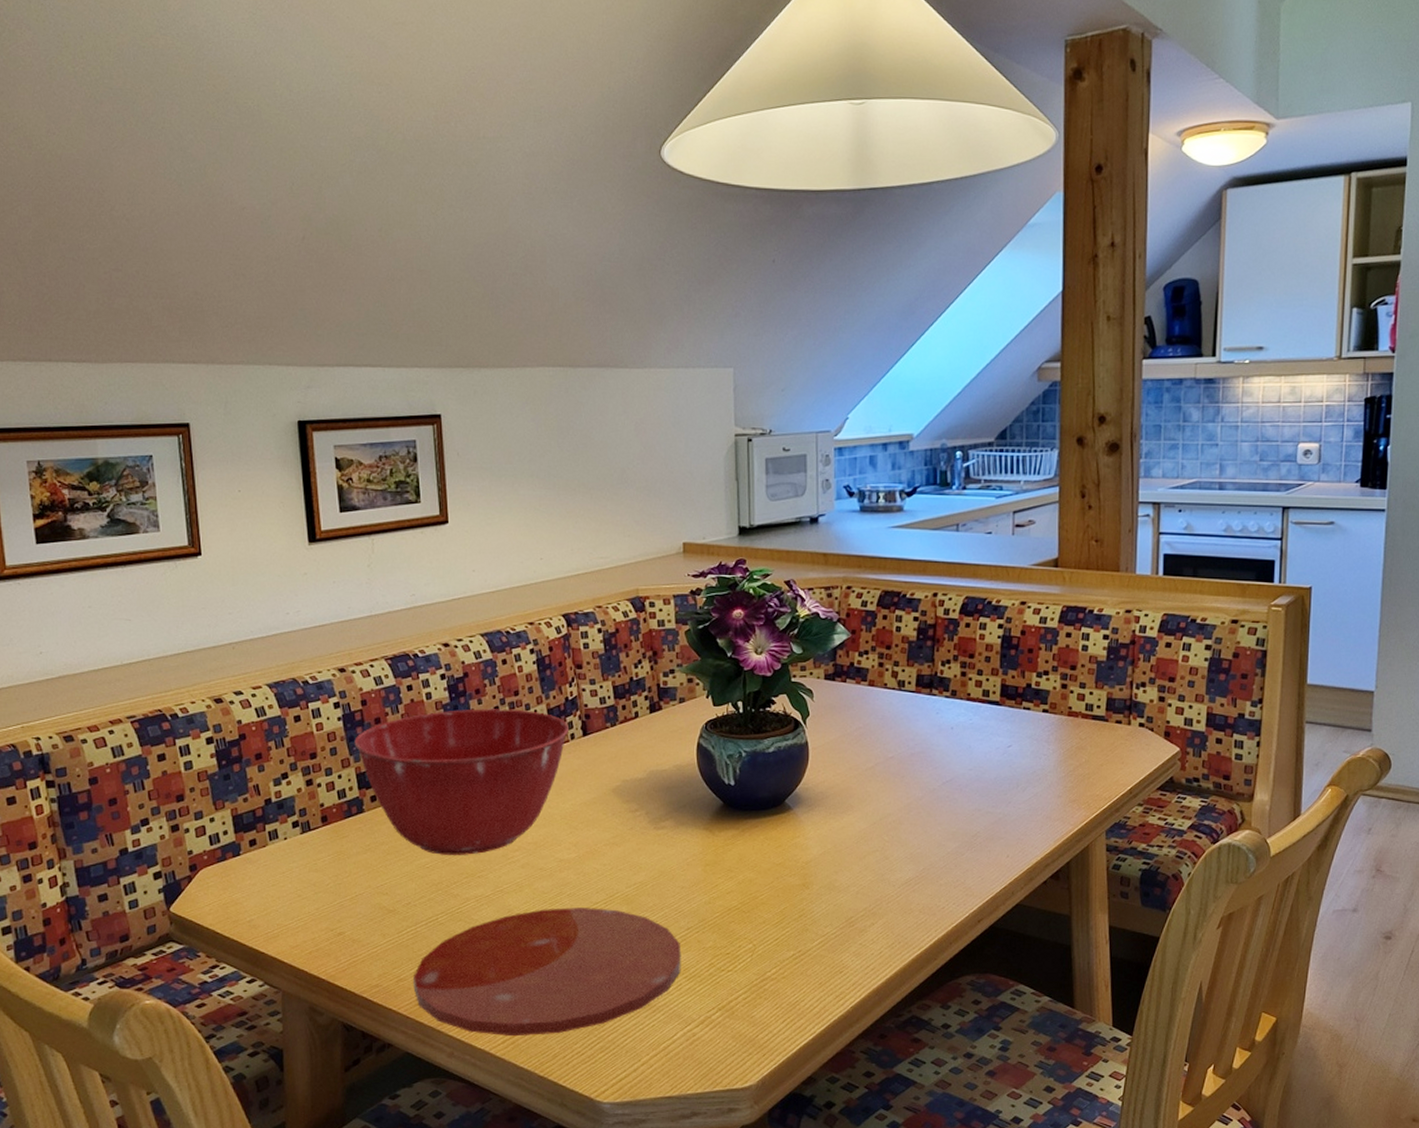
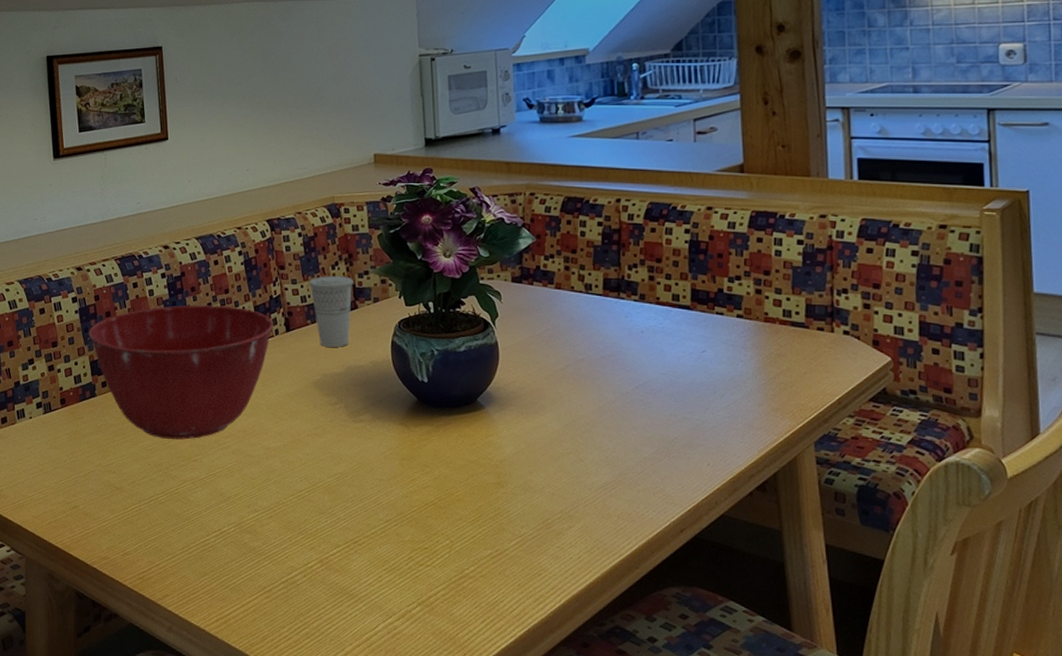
plate: present [413,908,681,1037] -> none [137,494,381,617]
cup: none [609,675,658,751] -> present [309,276,353,347]

